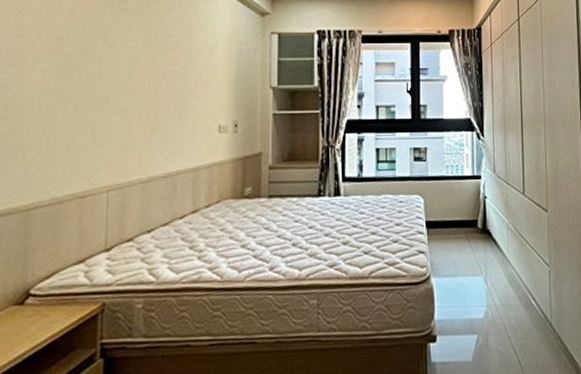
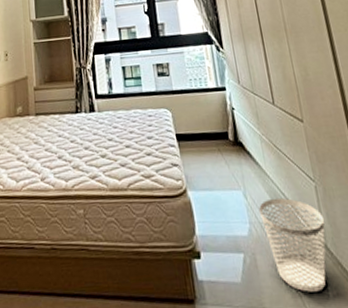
wastebasket: none [497,281,553,365] -> present [259,197,327,293]

